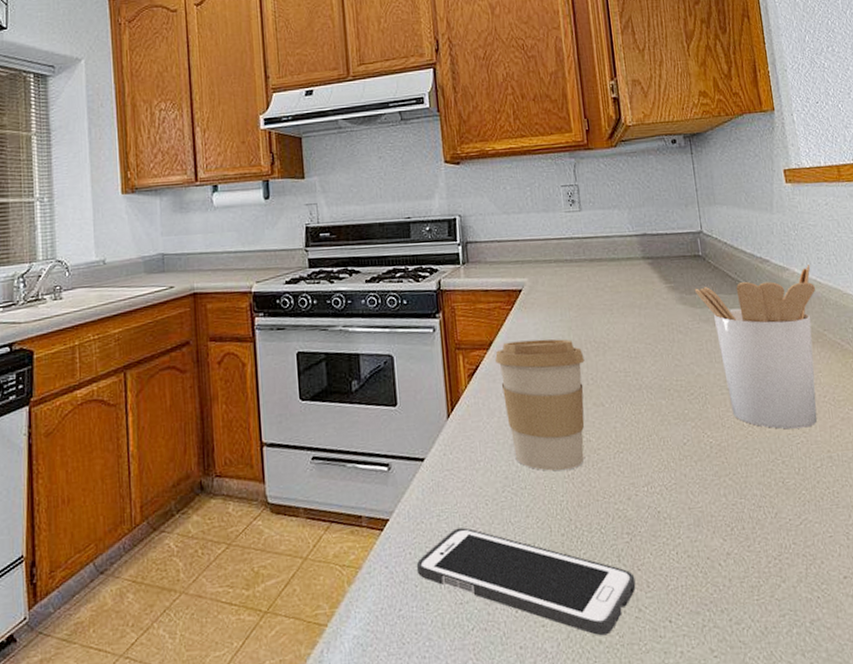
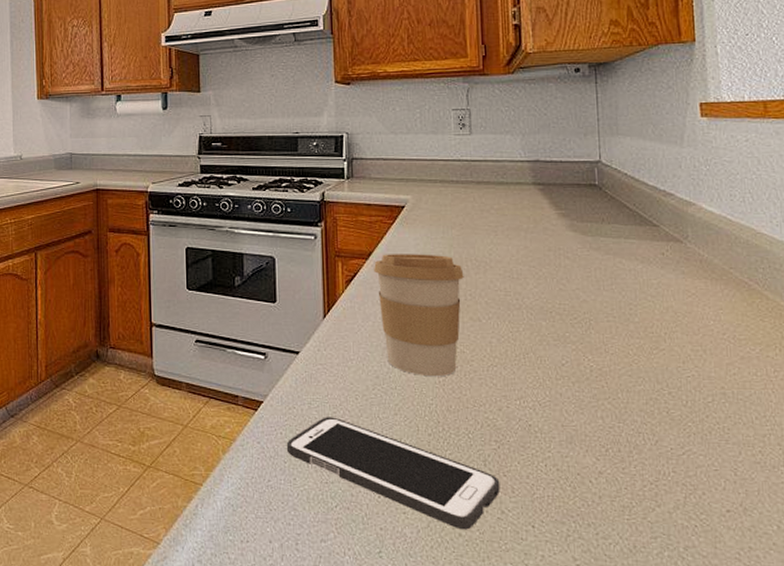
utensil holder: present [694,265,818,429] -> none [586,201,725,362]

